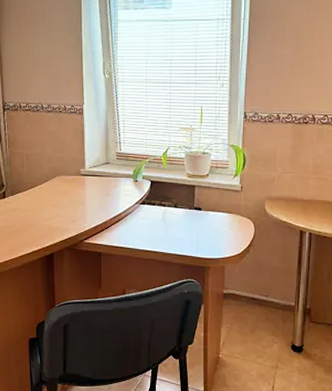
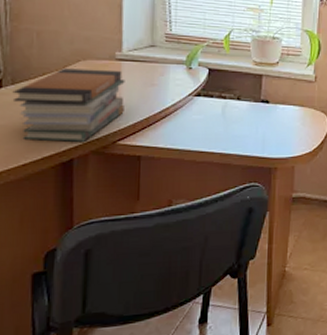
book stack: none [12,183,88,240] -> present [12,68,125,142]

